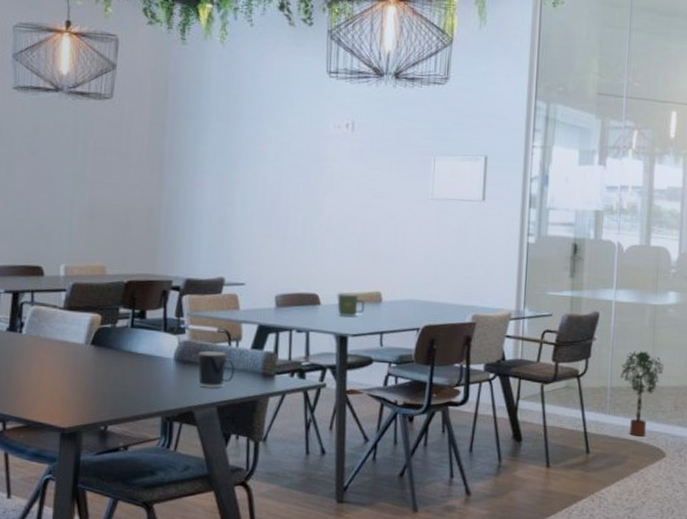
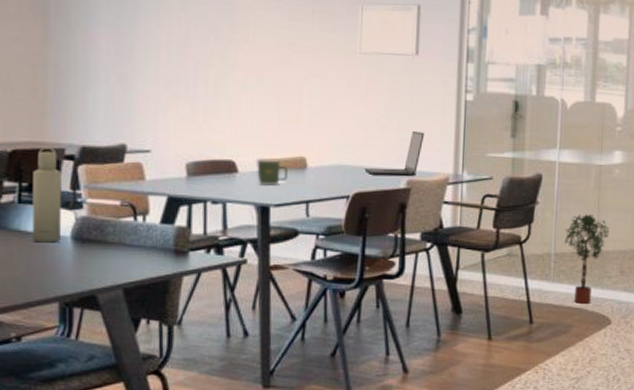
bottle: none [141,278,168,364] -> present [32,146,62,243]
mug: present [198,350,235,388] -> none [99,226,142,269]
laptop: none [433,270,489,311] -> present [364,131,425,176]

